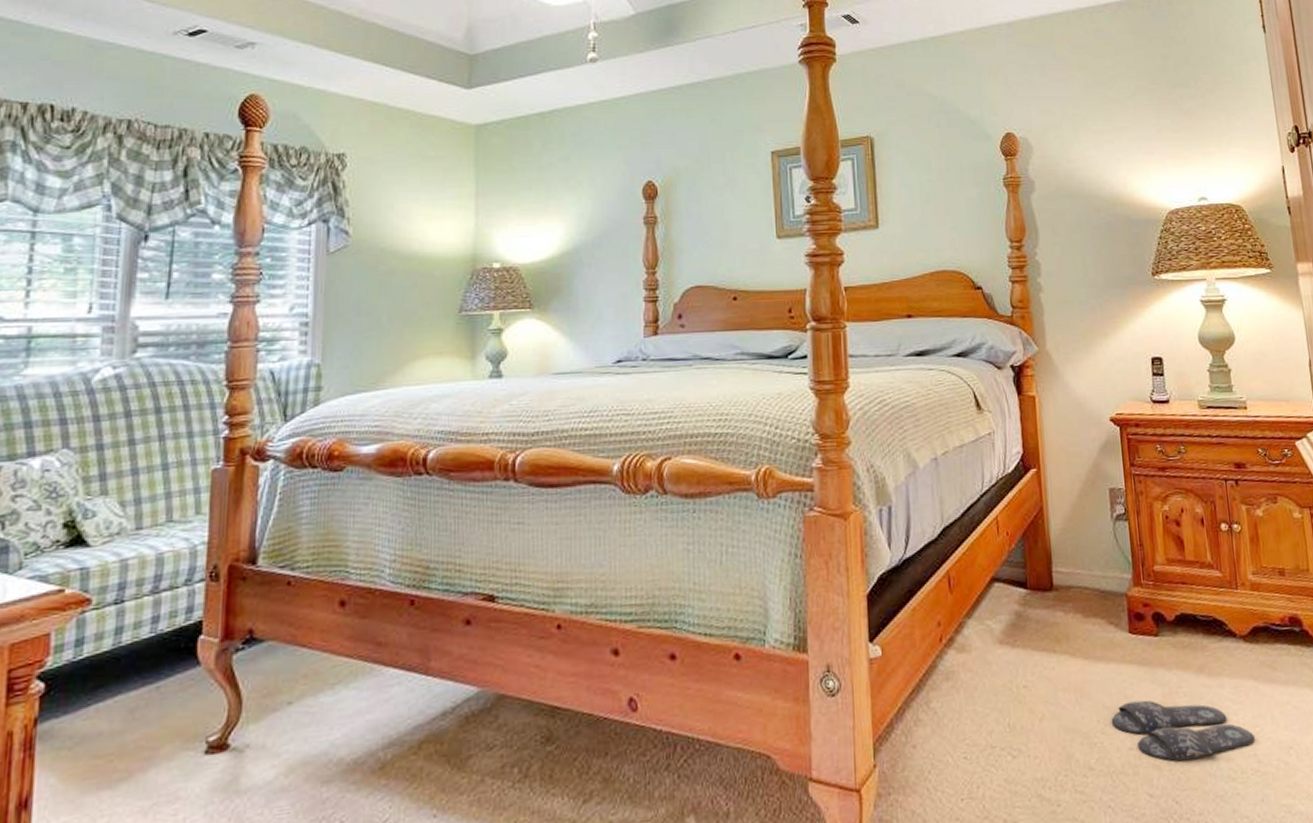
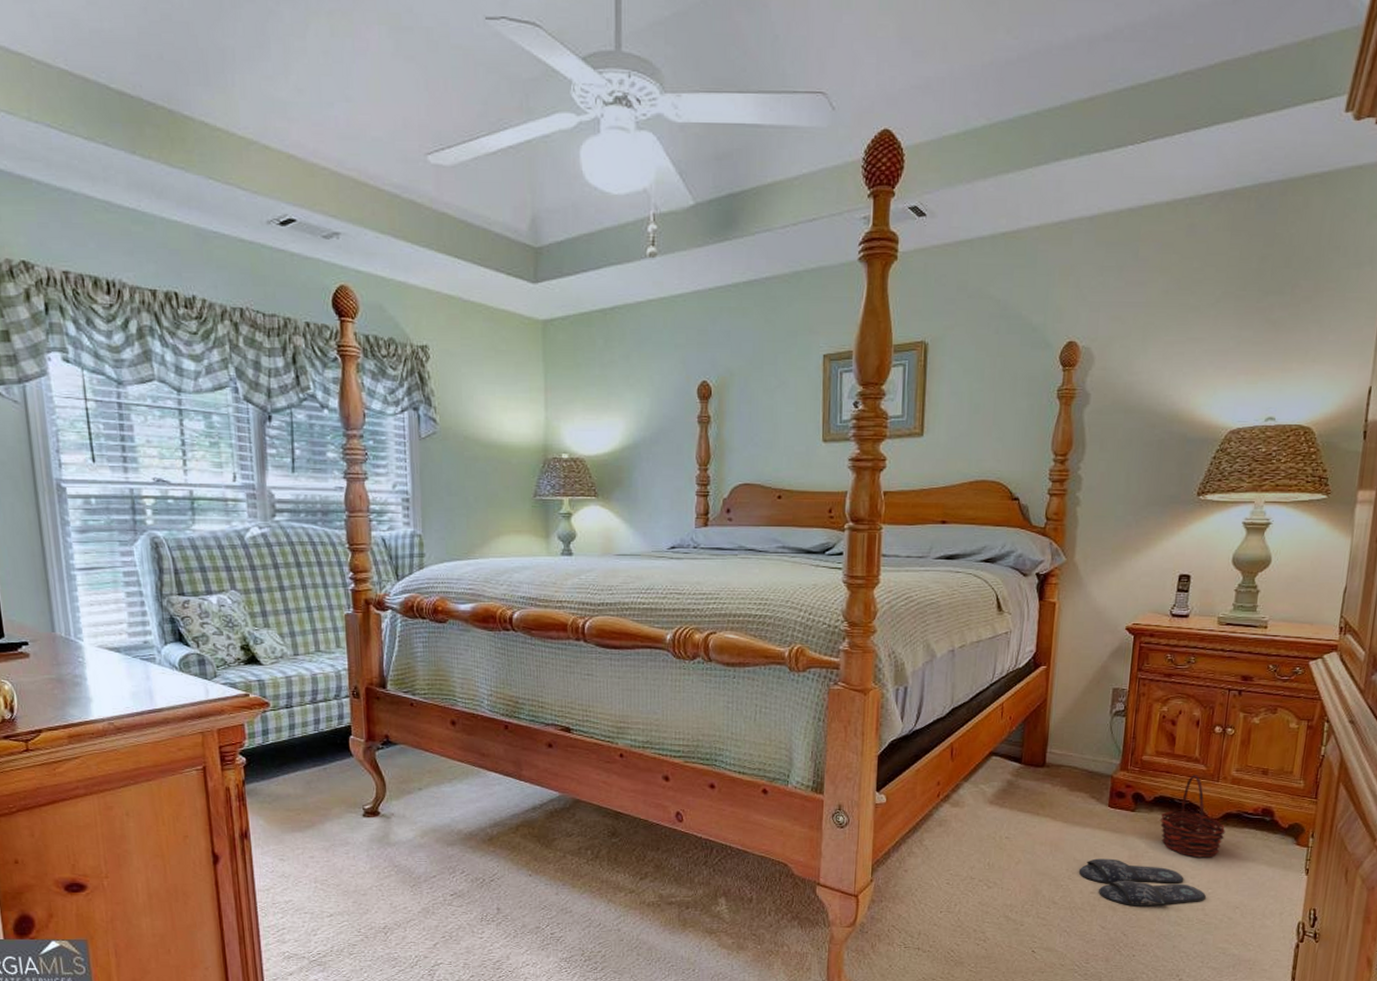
basket: none [1186,583,1258,688] -> present [1160,775,1226,858]

